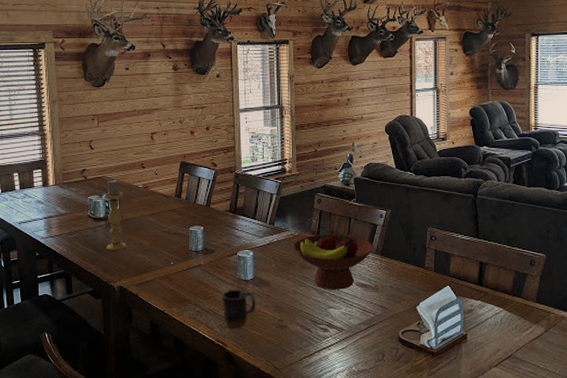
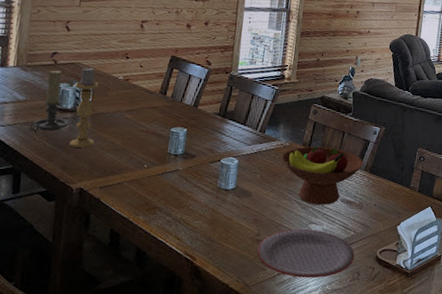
candle holder: none [73,185,104,240] -> present [29,70,70,132]
mug: present [222,287,256,329] -> none [196,196,234,242]
plate: none [282,313,377,360] -> present [257,228,355,278]

